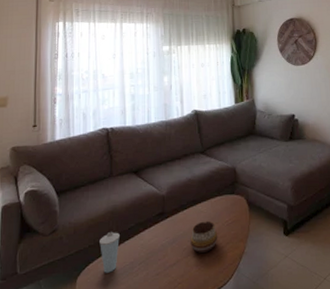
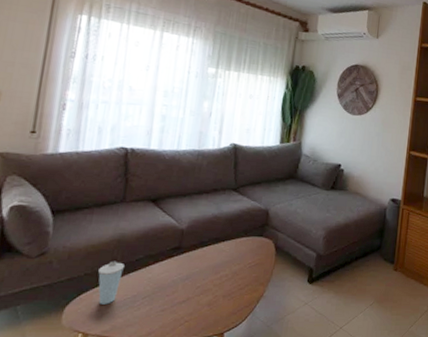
decorative bowl: present [190,220,218,253] -> none [205,260,238,292]

